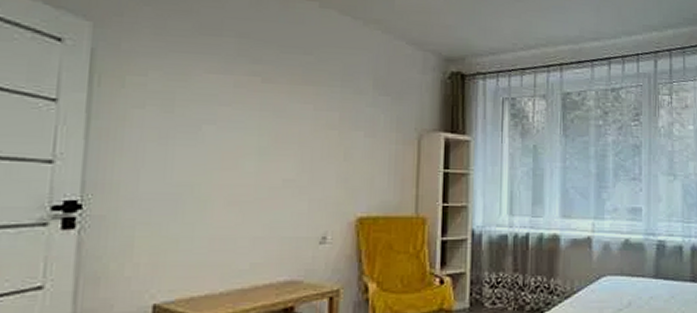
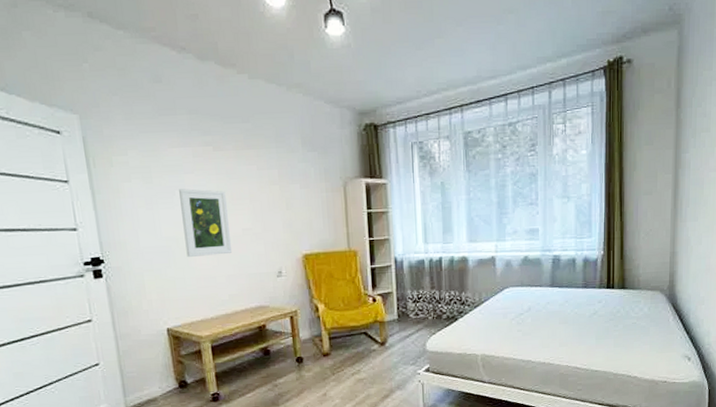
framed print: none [202,123,268,210] -> present [179,188,233,257]

